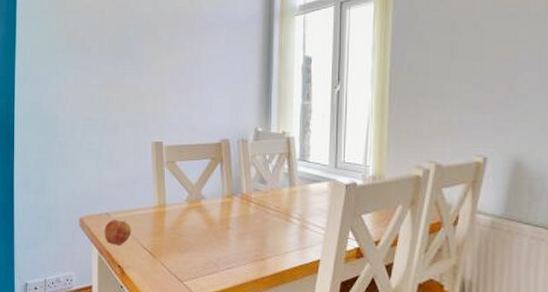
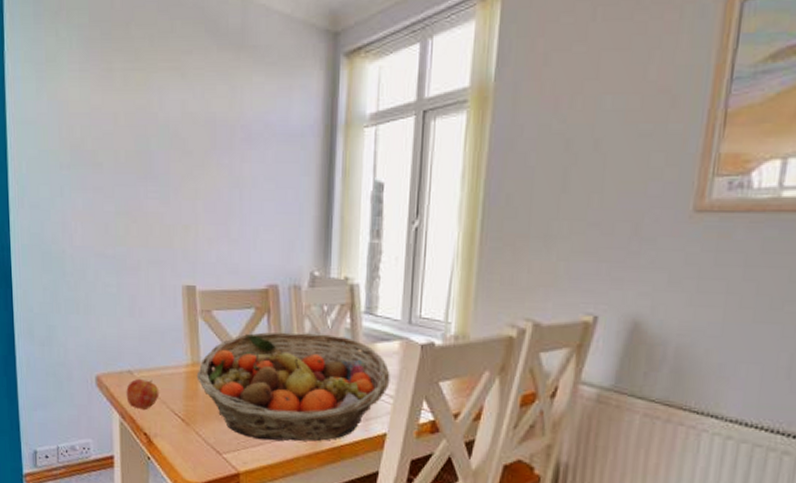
fruit basket: none [162,177,321,269] -> present [196,332,390,442]

